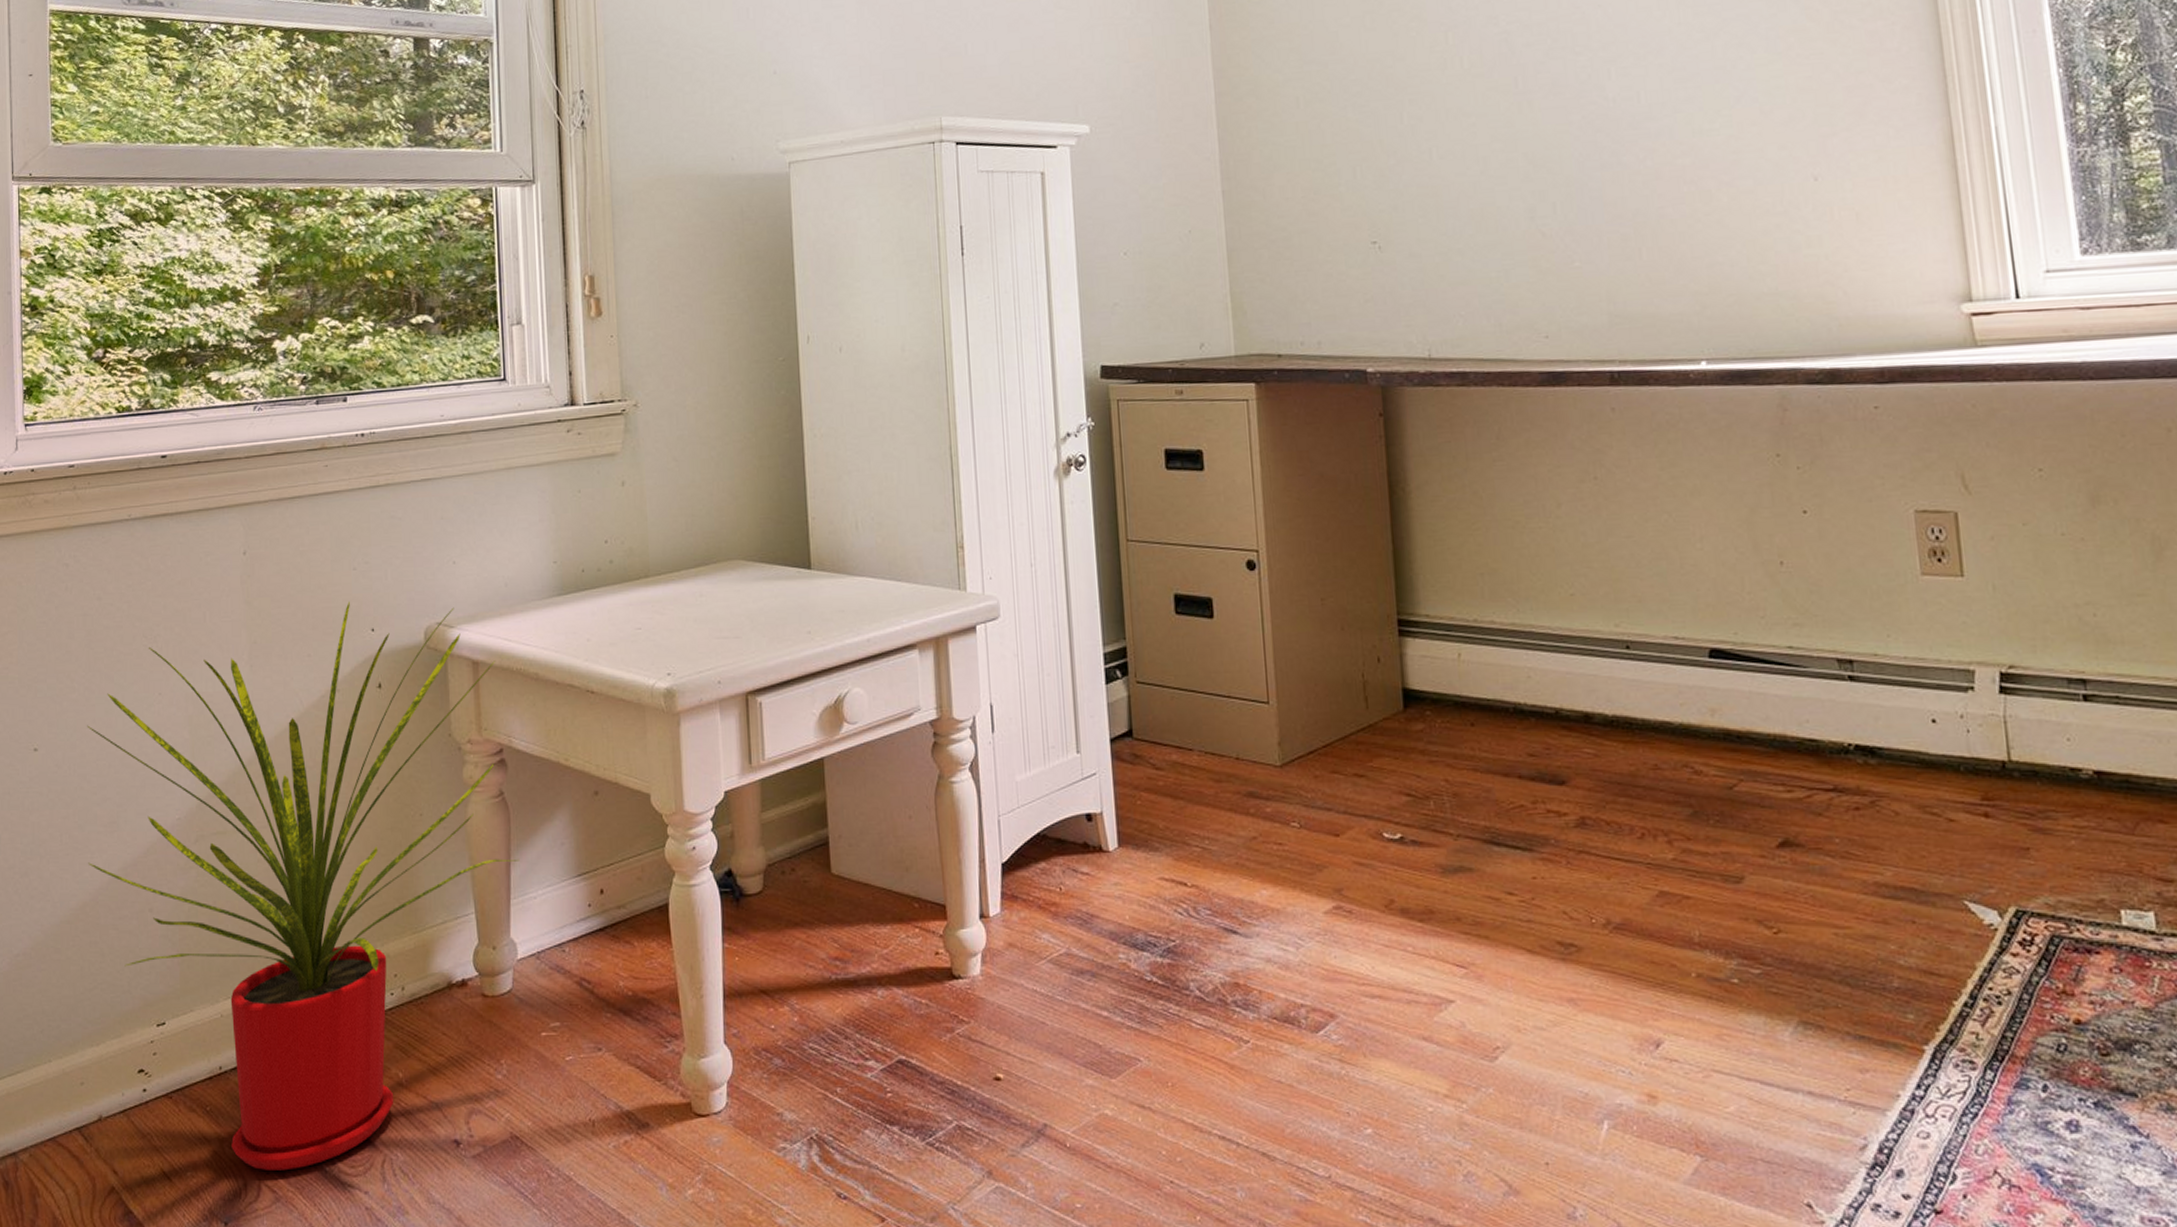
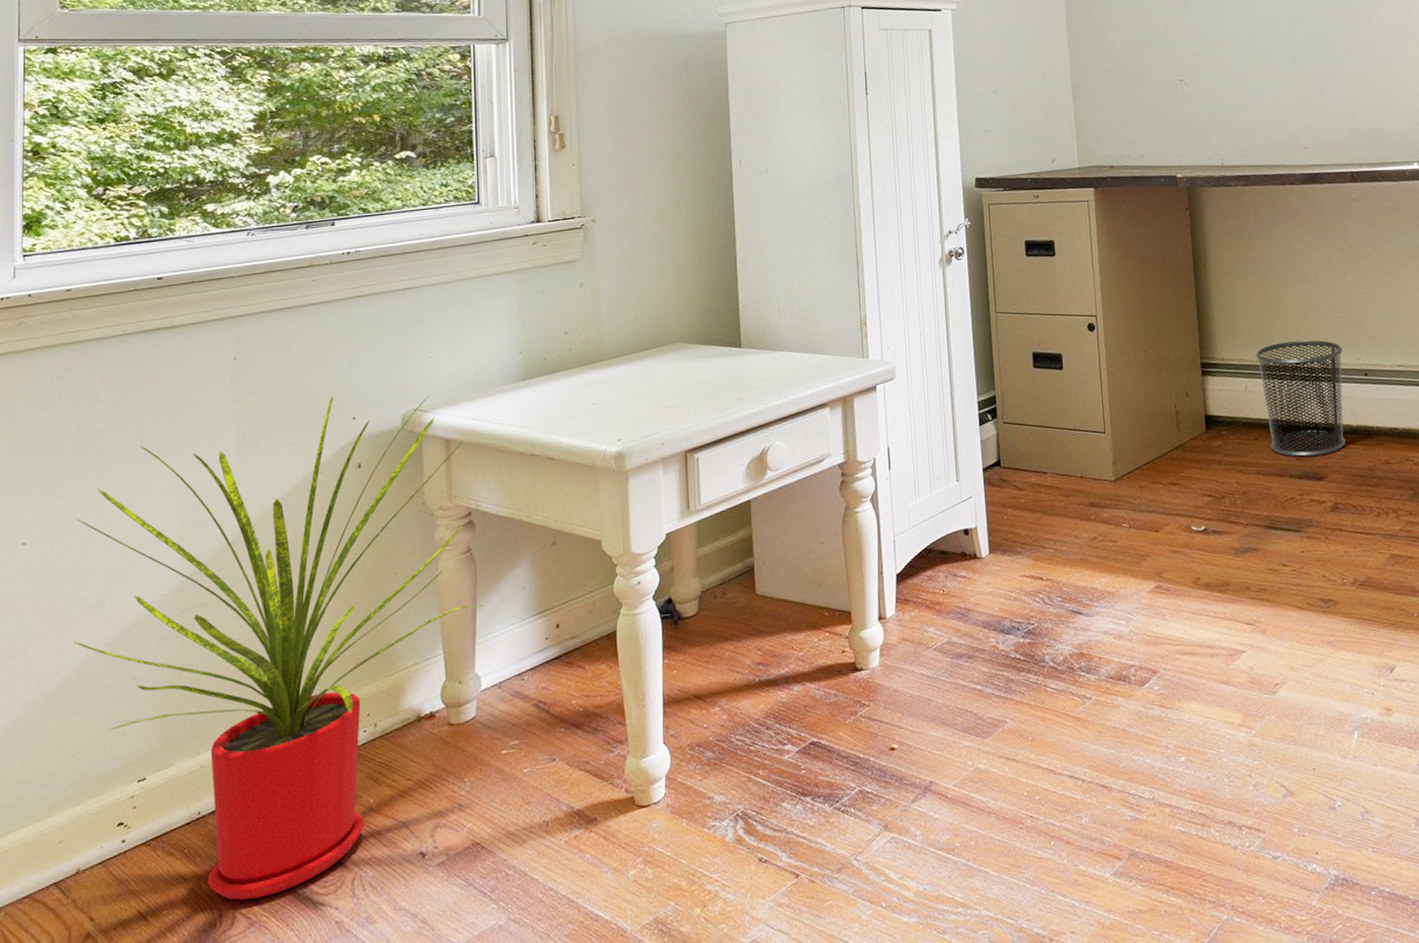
waste bin: none [1473,597,1598,753] -> present [1256,340,1346,458]

